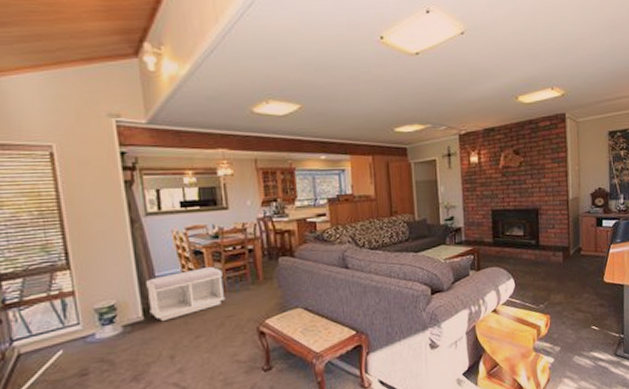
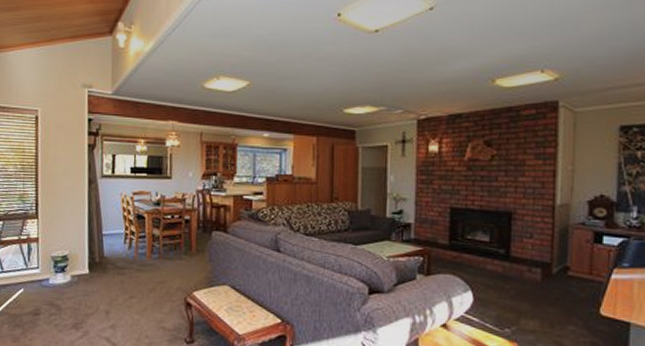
bench: present [146,266,226,321] -> none [94,231,160,277]

